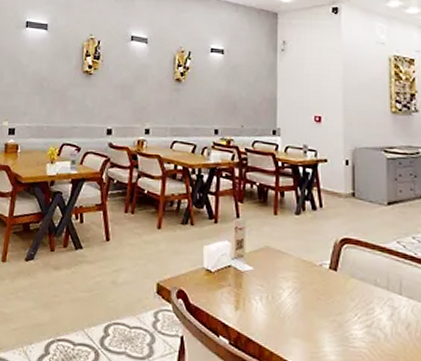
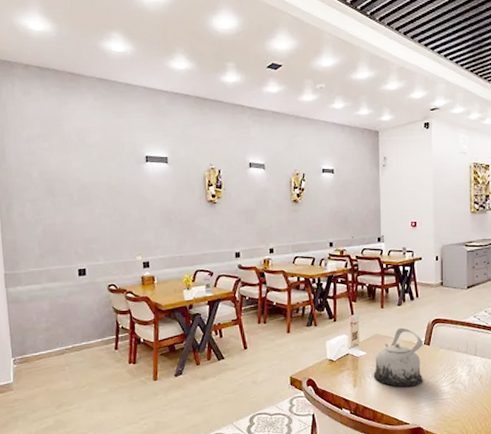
teapot: none [261,242,329,322] -> present [373,327,424,387]

